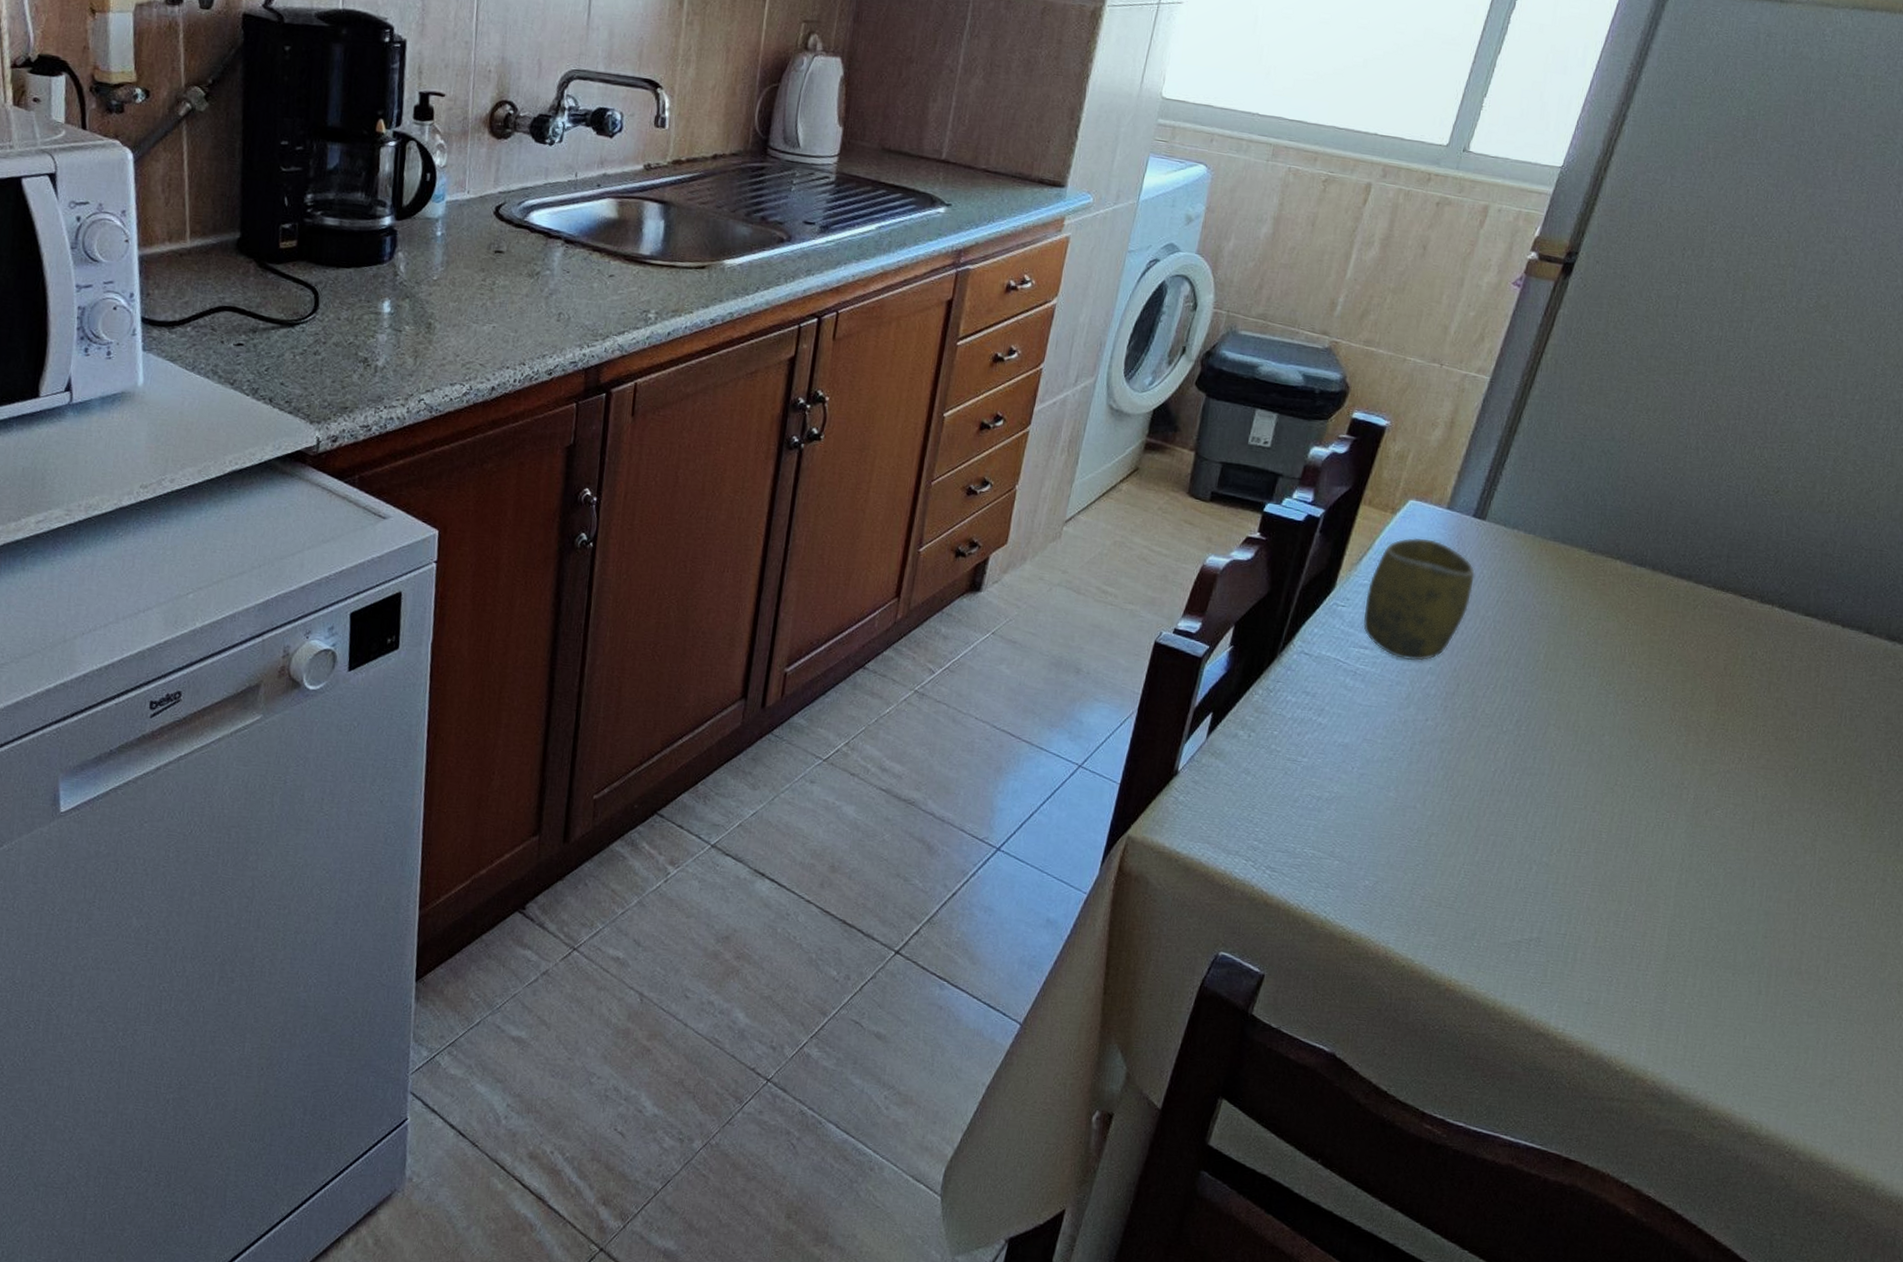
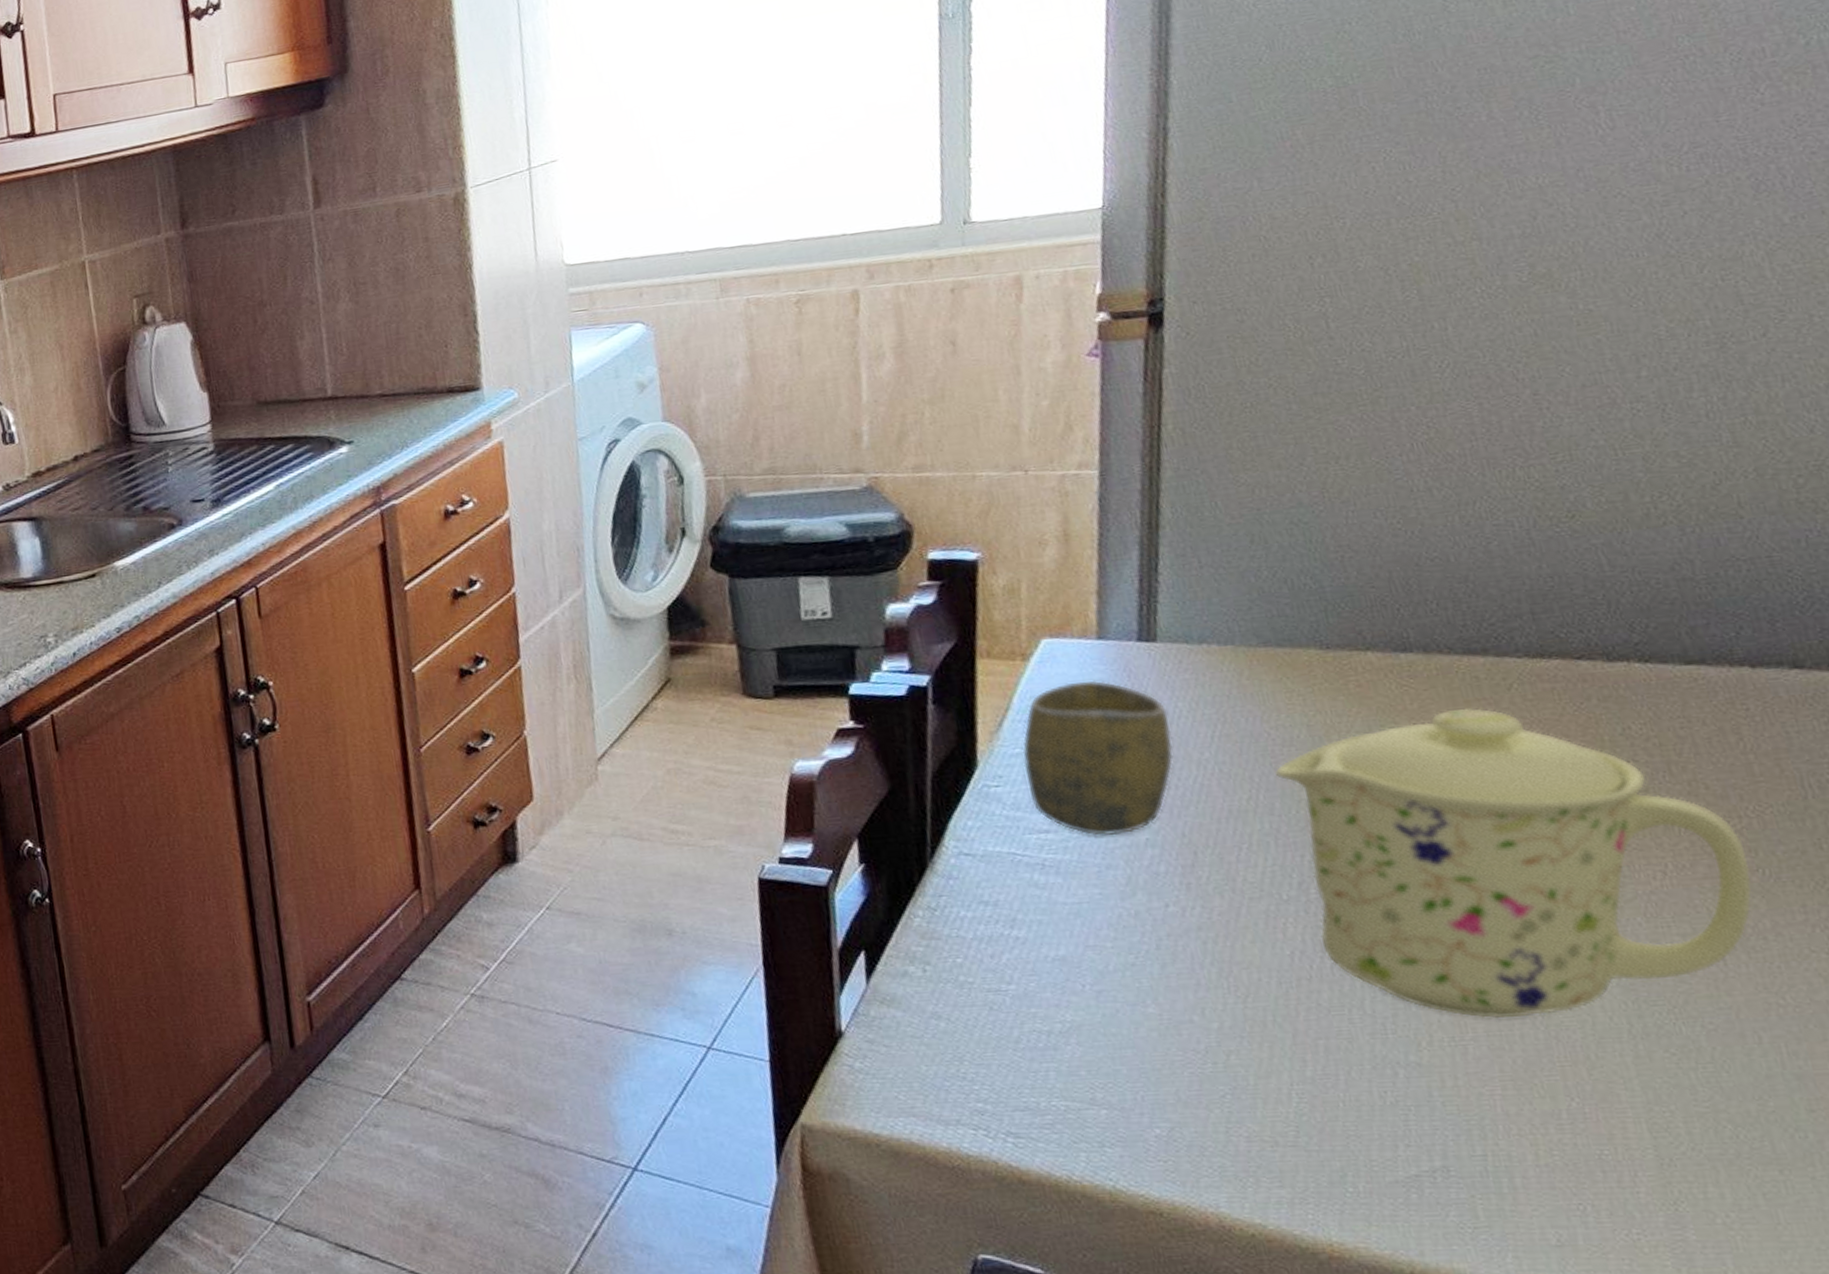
mug: none [1516,614,1794,845] -> present [1274,708,1753,1019]

